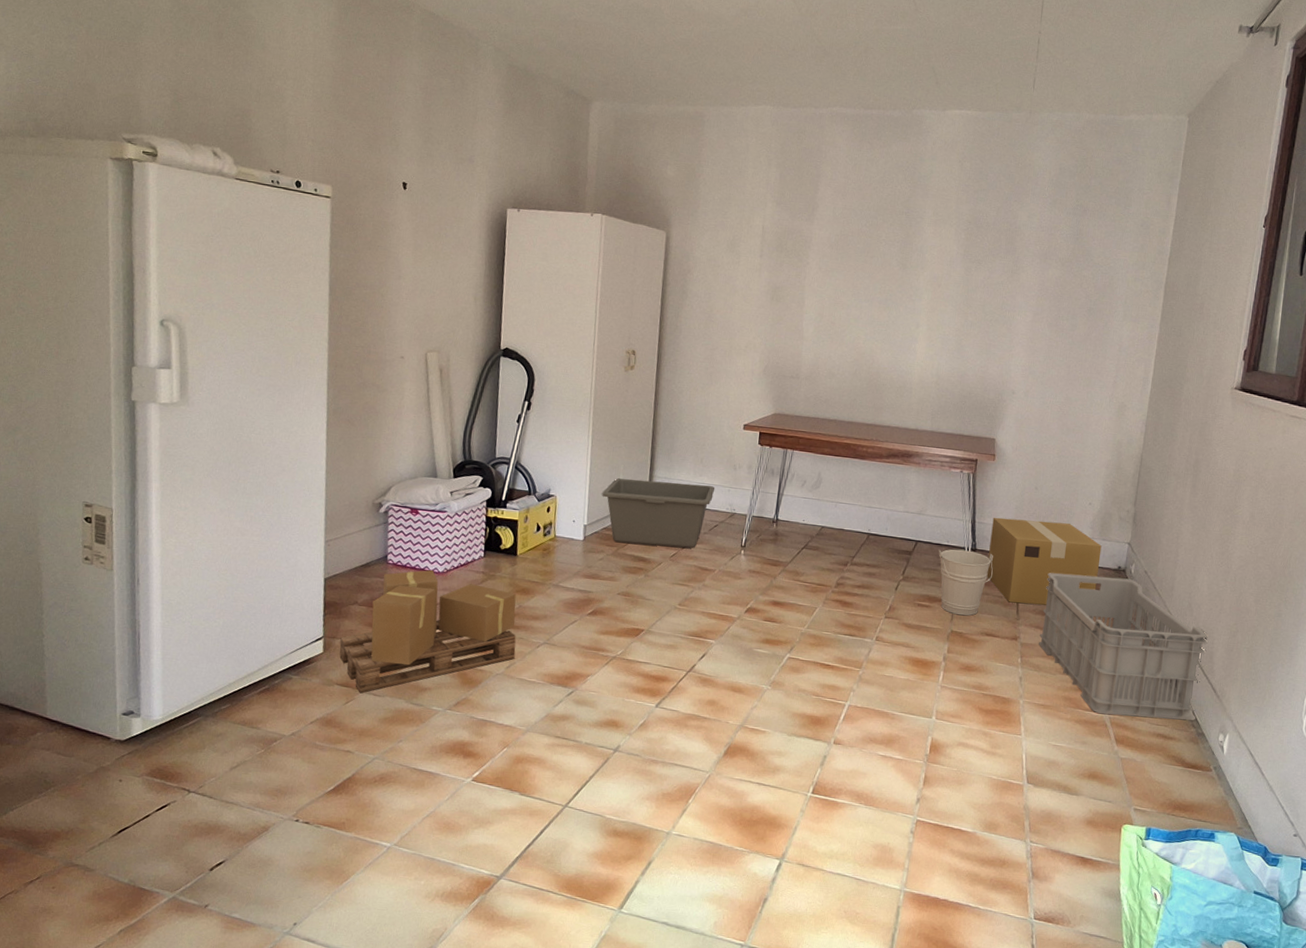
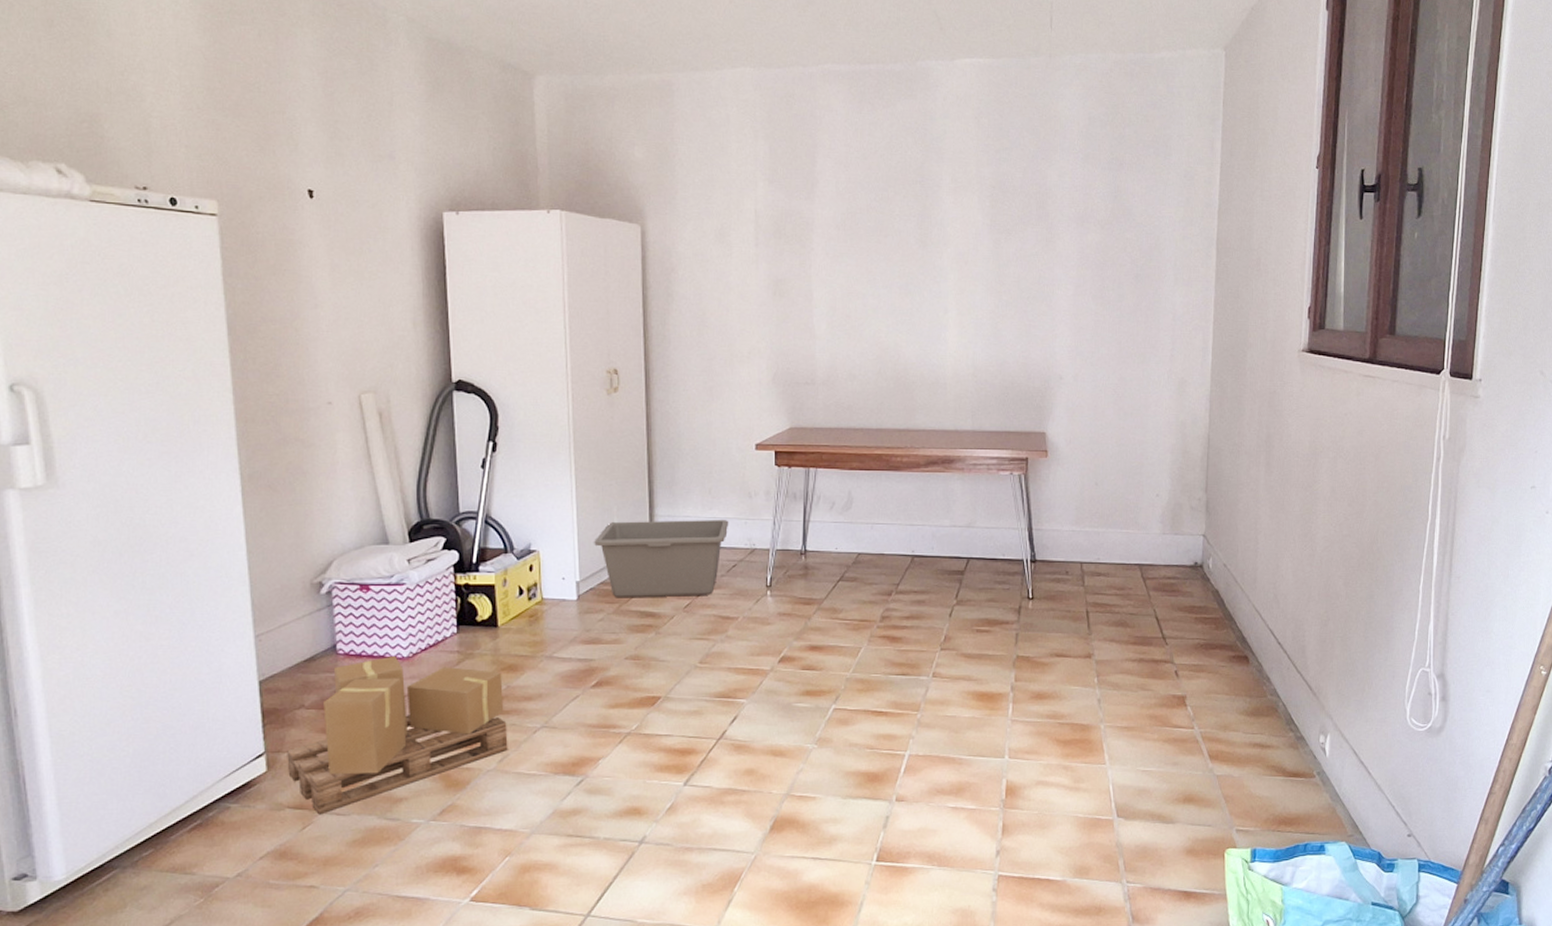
bucket: present [938,549,993,616] -> none [994,562,1057,637]
cardboard box: present [987,517,1102,605] -> none [1050,520,1175,616]
plastic crate: present [1039,573,1209,721] -> none [1116,575,1299,730]

